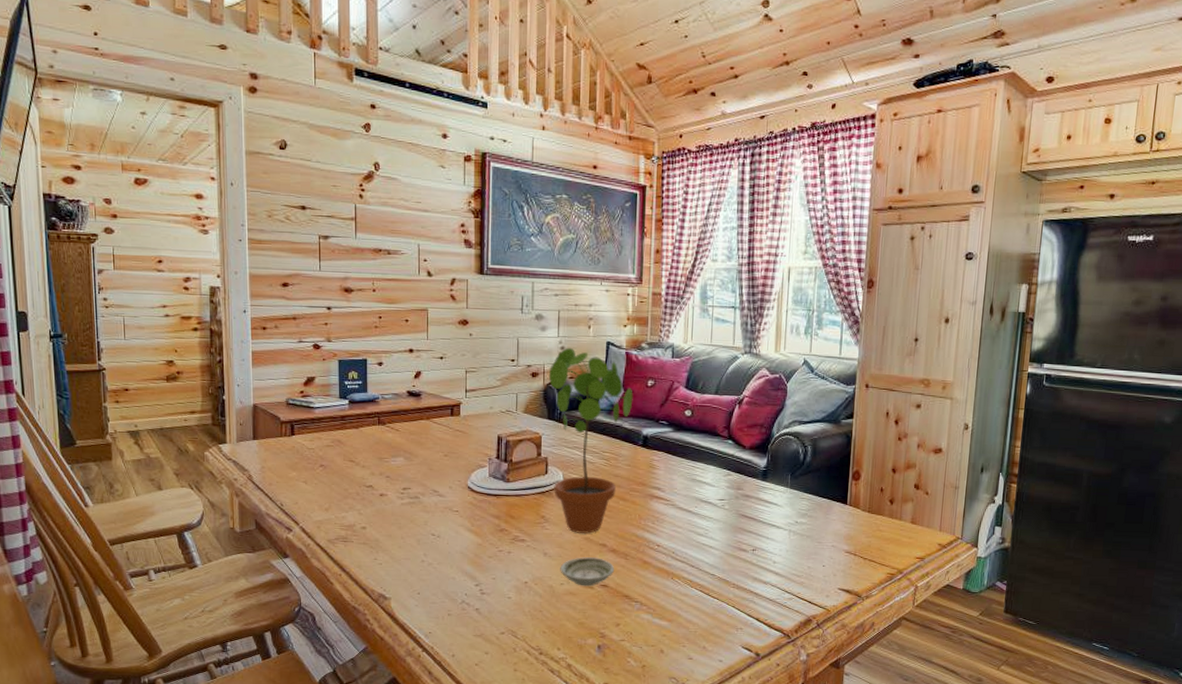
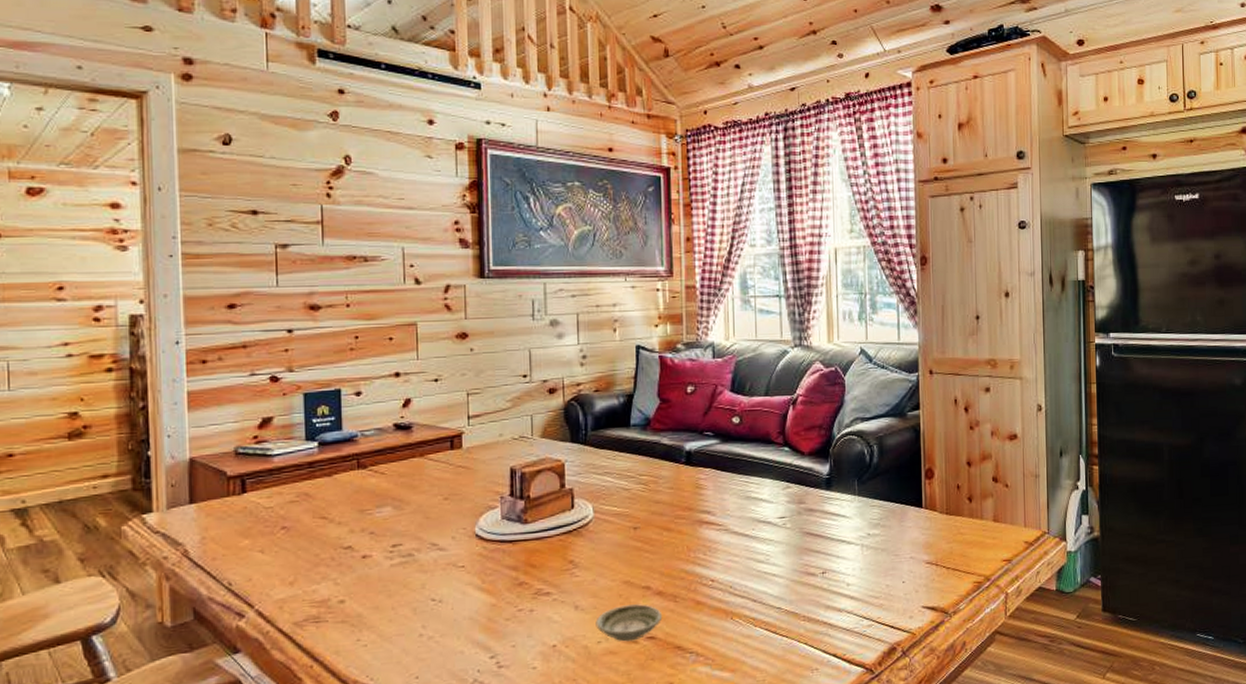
potted plant: present [549,347,633,535] -> none [570,355,671,577]

